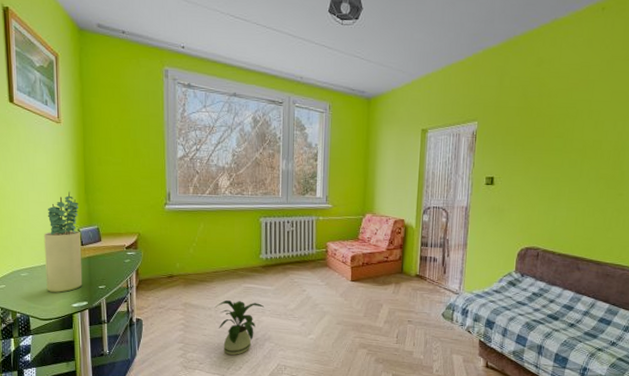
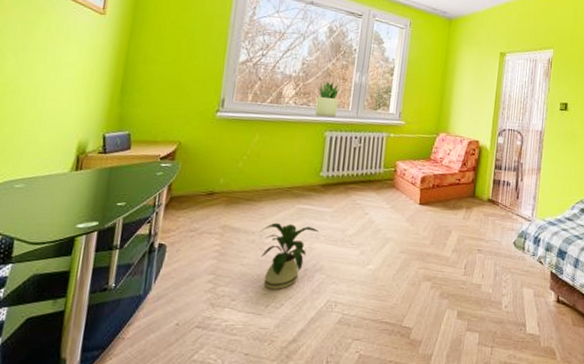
vase: present [43,192,83,293] -> none [46,91,111,210]
planter: none [249,170,269,205] -> present [315,80,340,118]

